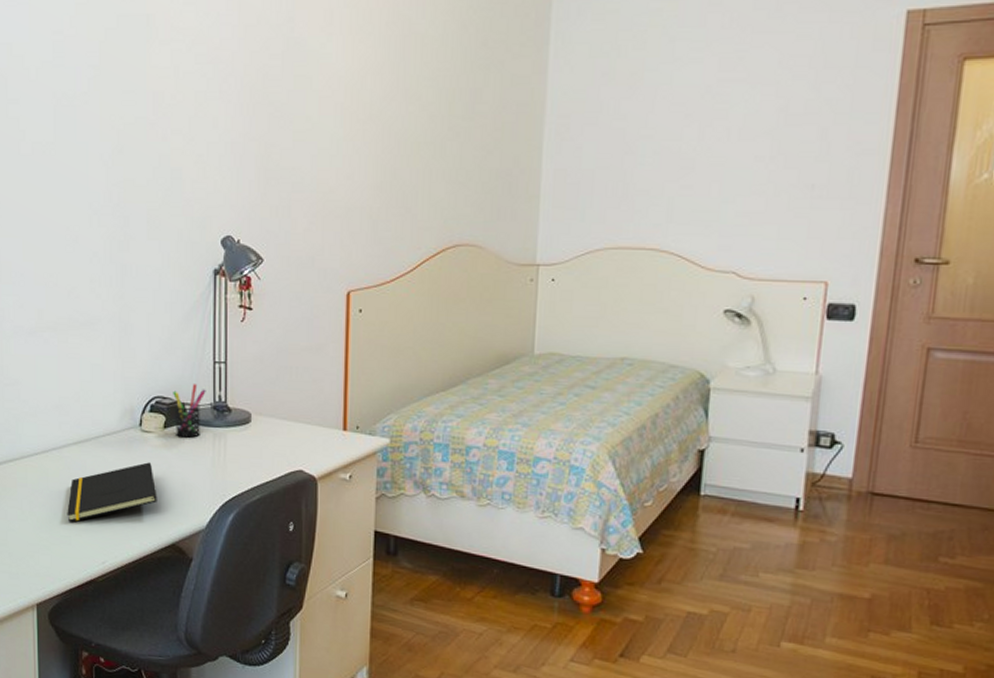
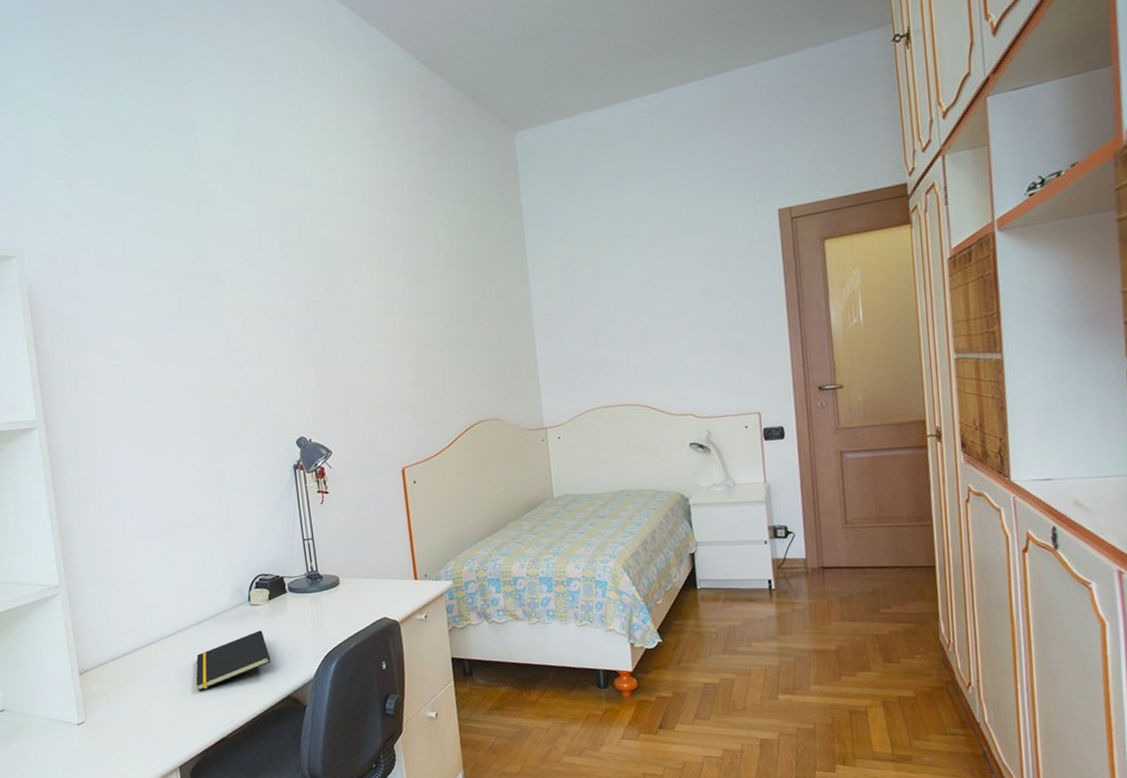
pen holder: present [173,384,206,438] -> none [273,560,300,605]

